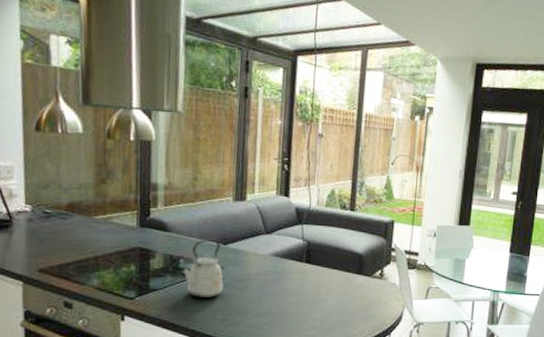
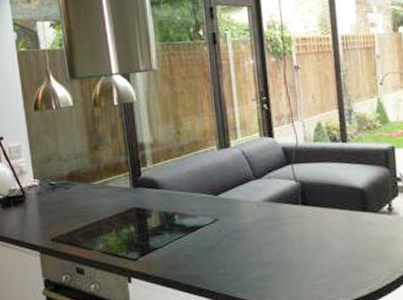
kettle: present [180,238,223,299] -> none [177,190,221,254]

